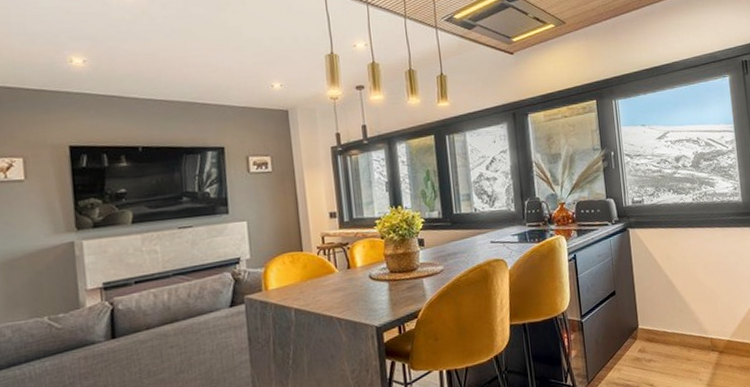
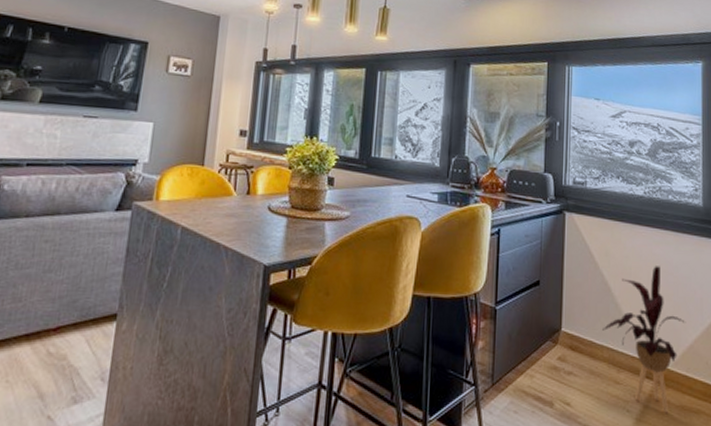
house plant: none [672,258,739,375] -> present [602,266,687,413]

